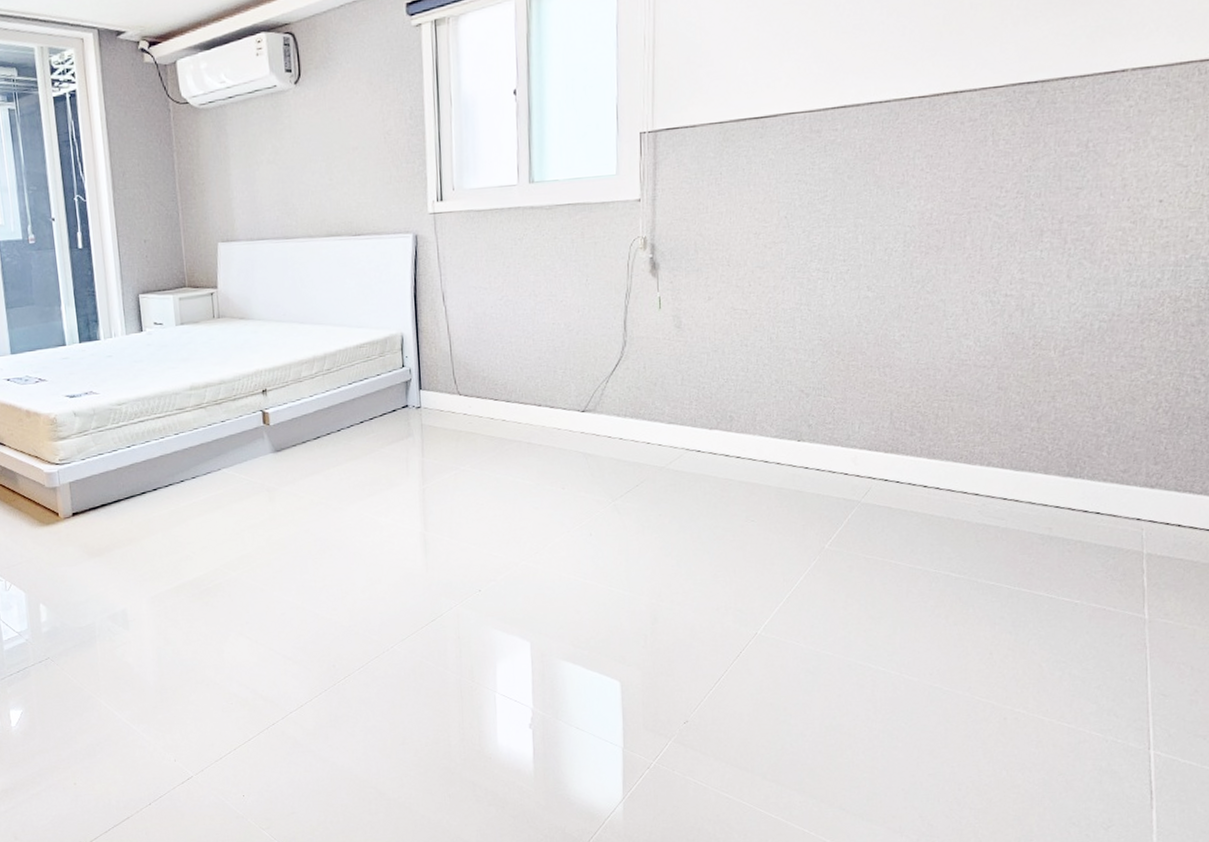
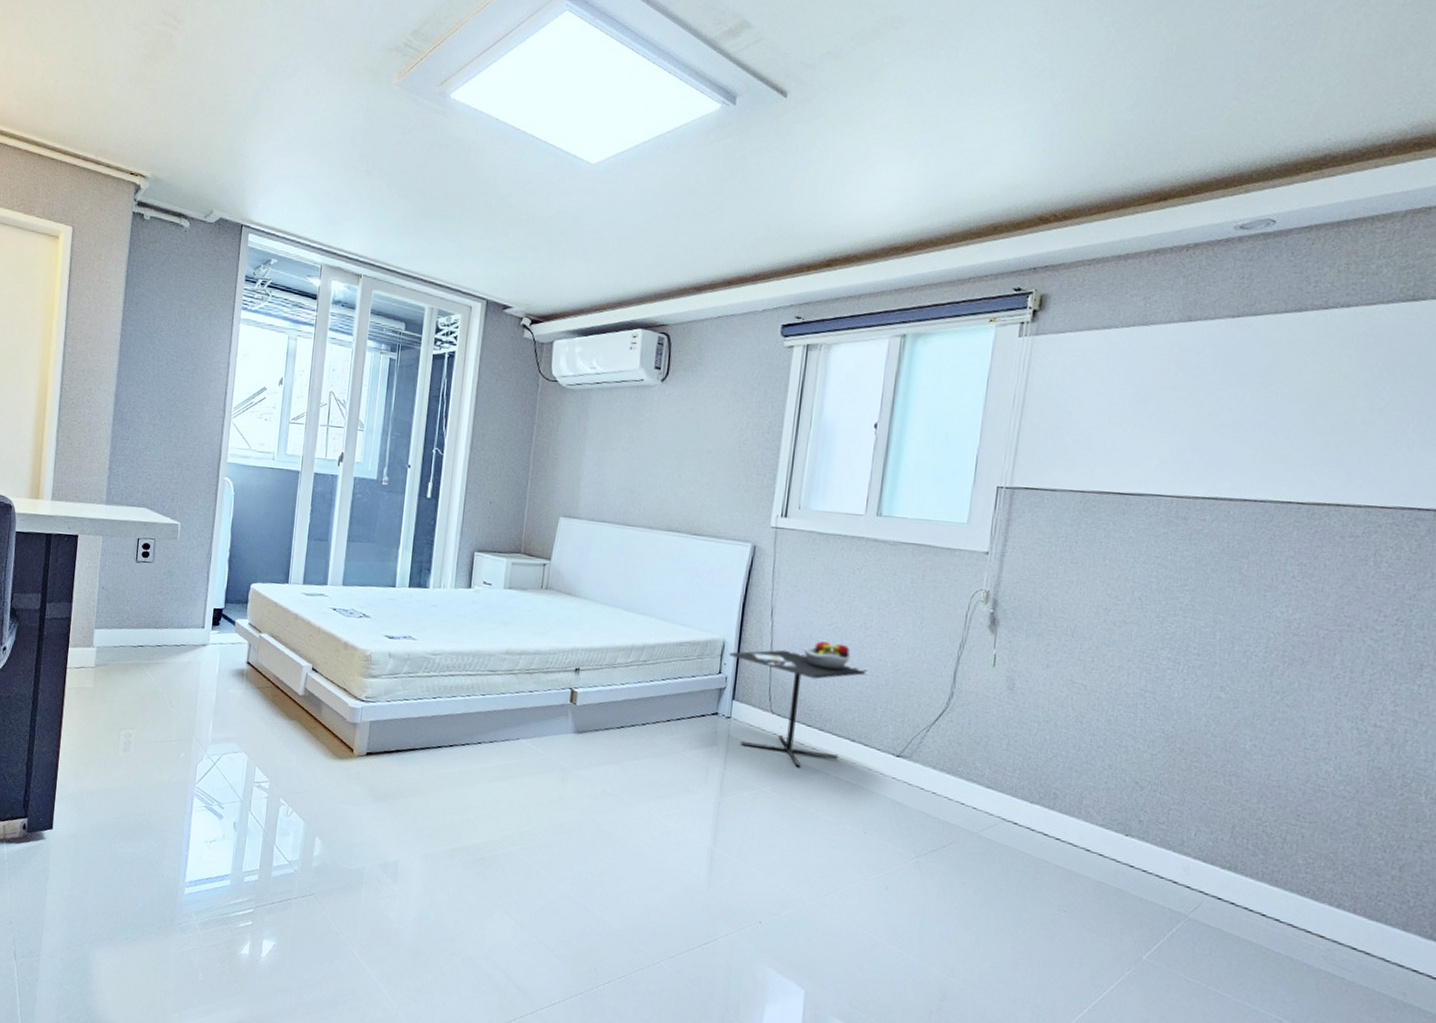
kitchen table: none [409,315,543,442] -> present [729,641,868,768]

